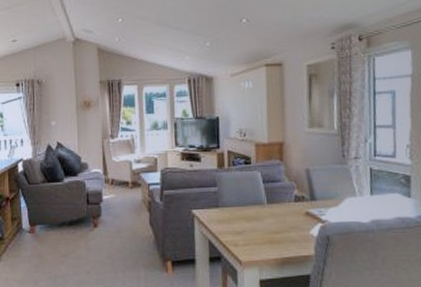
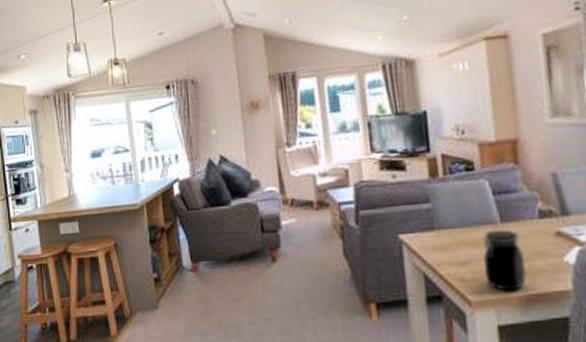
jar: none [253,209,283,255] -> present [483,229,527,291]

